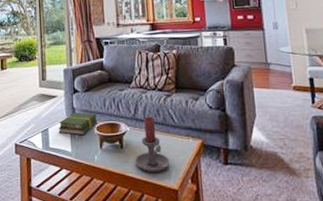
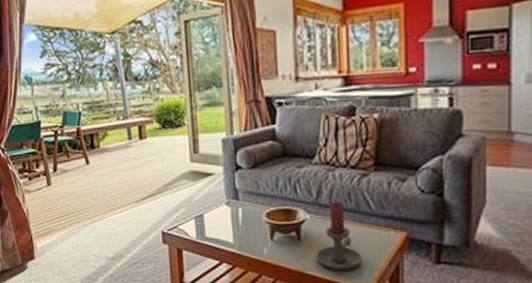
book: present [58,112,98,136] -> none [216,195,268,224]

